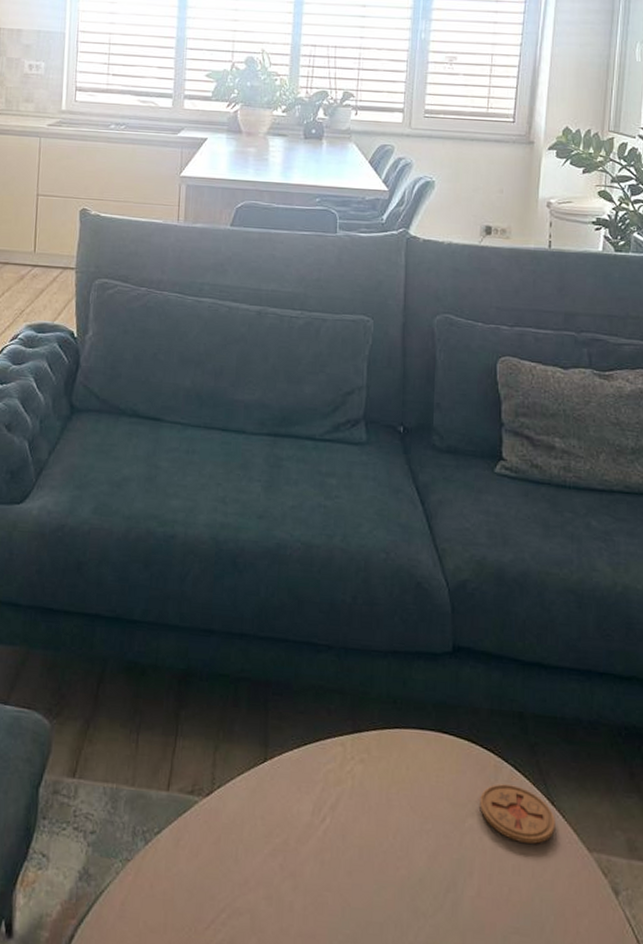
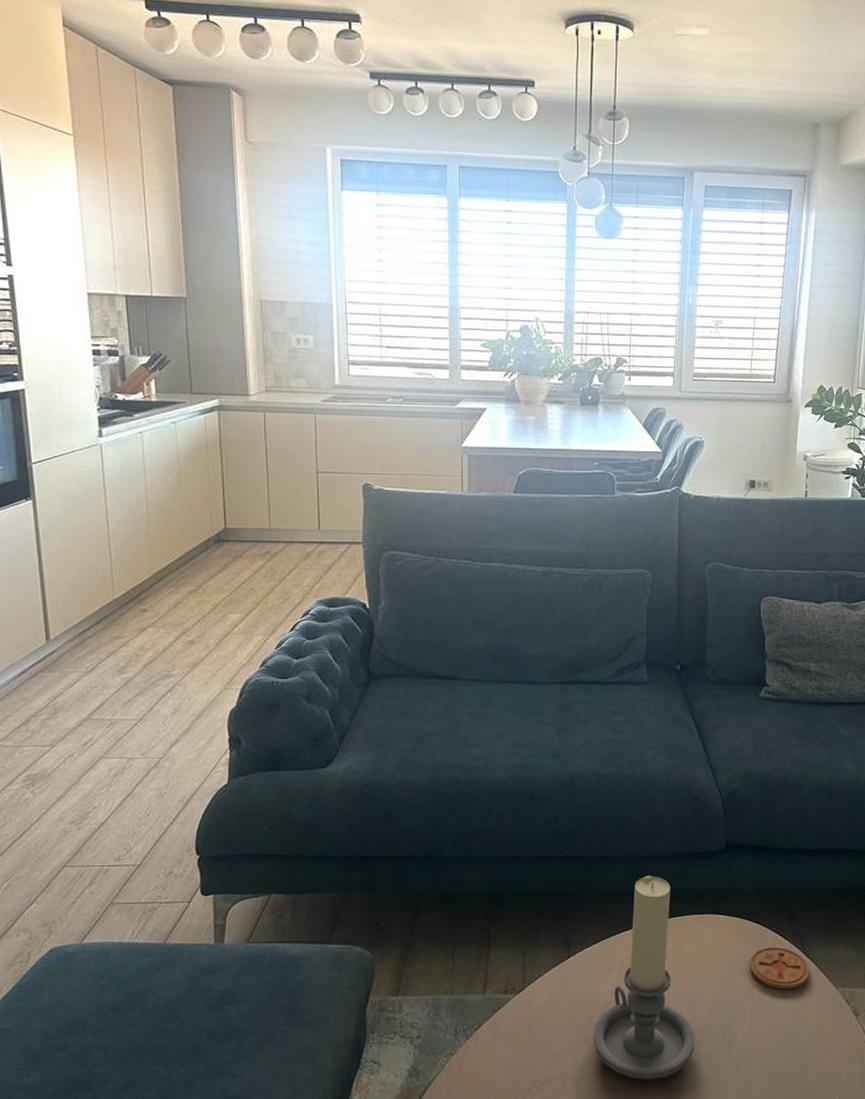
candle holder: none [288,672,412,936] -> present [592,875,695,1080]

